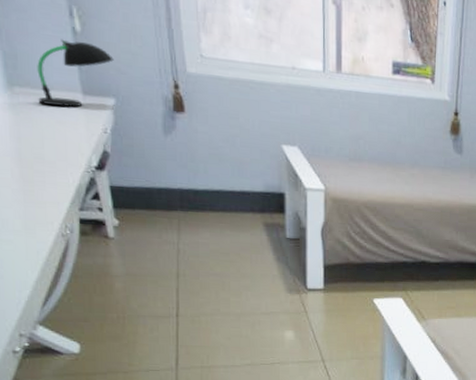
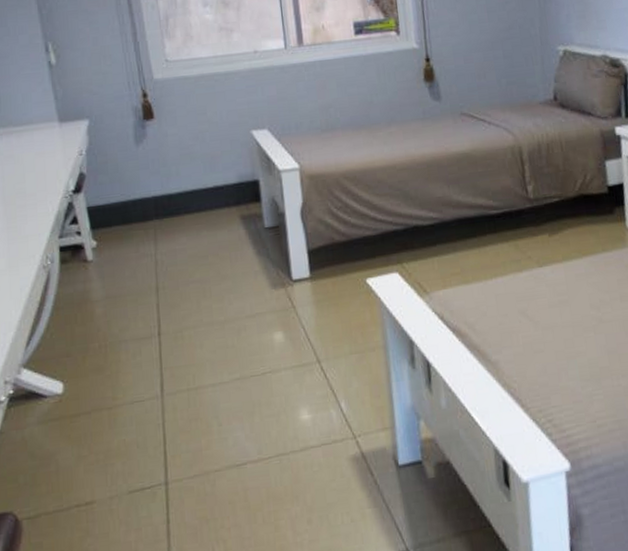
desk lamp: present [37,39,114,108] -> none [18,73,86,140]

